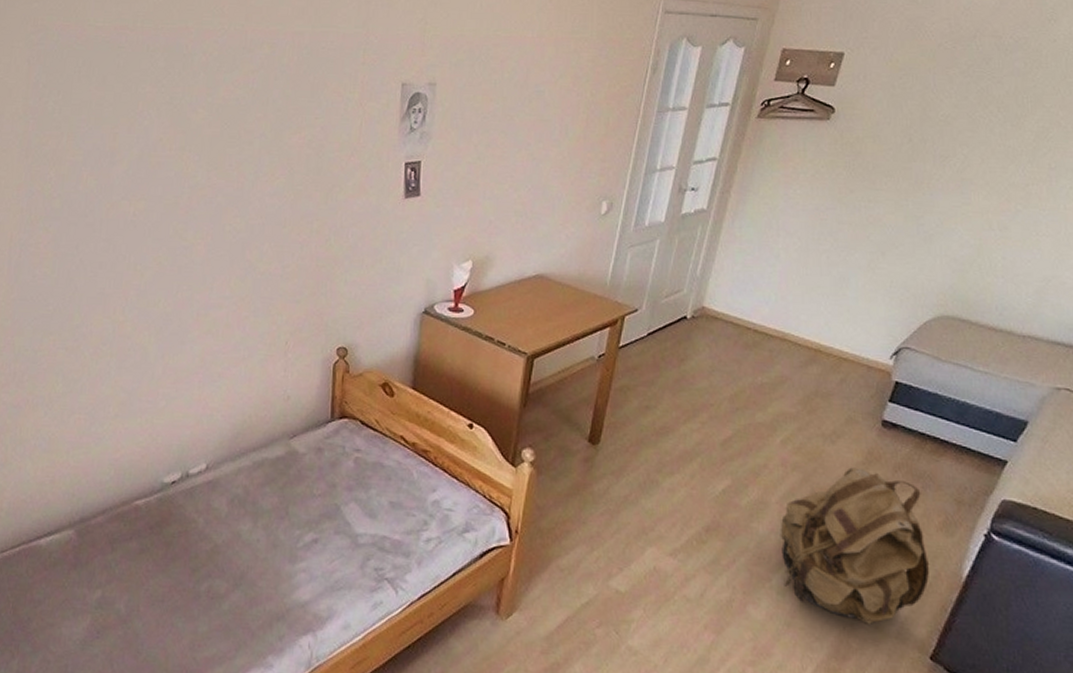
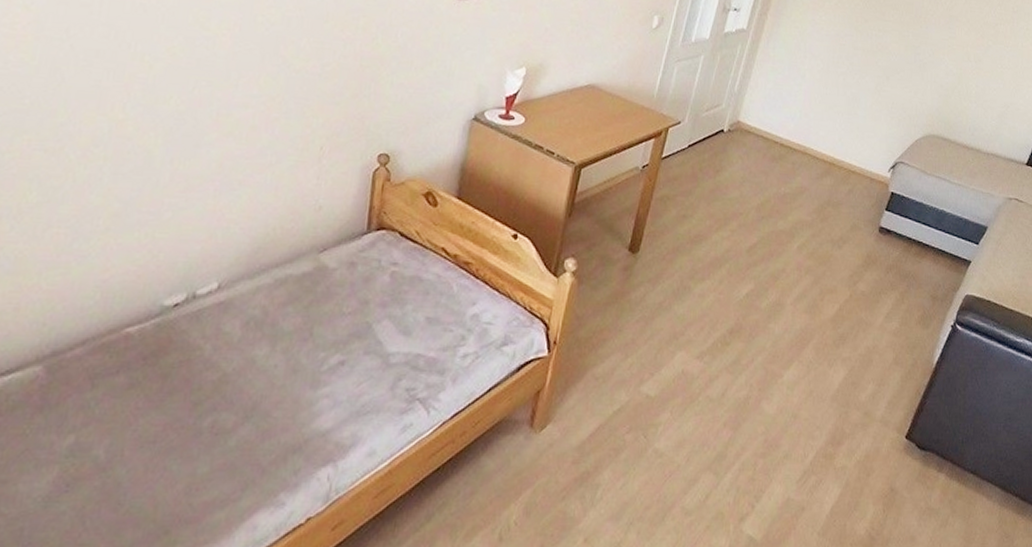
backpack: present [780,467,930,624] -> none [792,269,910,411]

